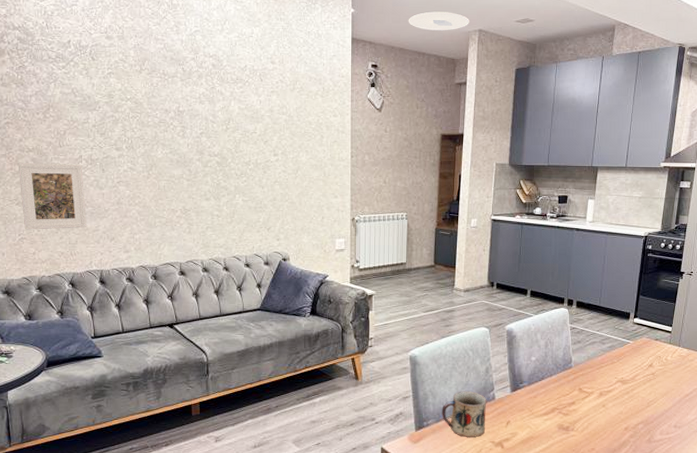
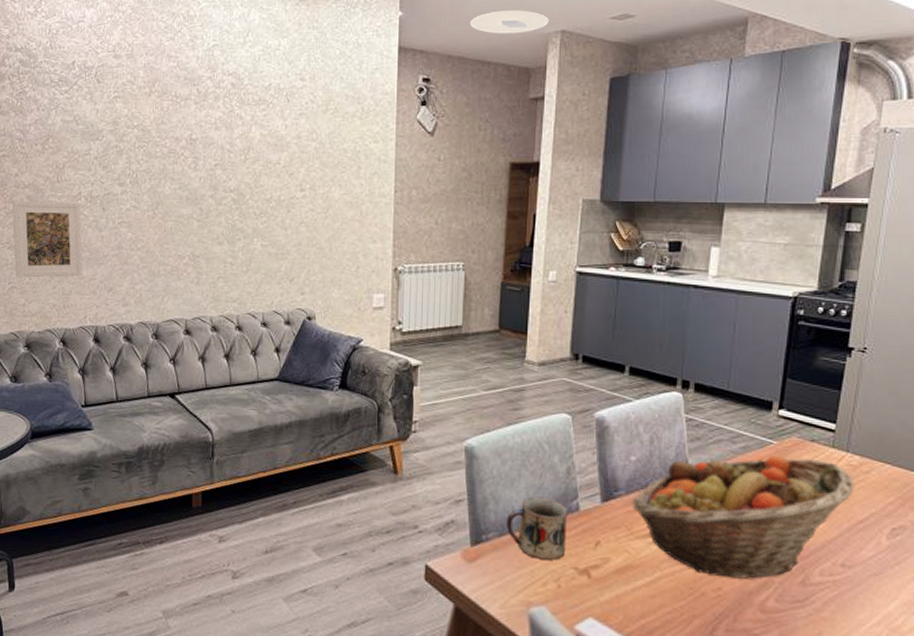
fruit basket: none [533,351,684,441] -> present [633,455,855,579]

